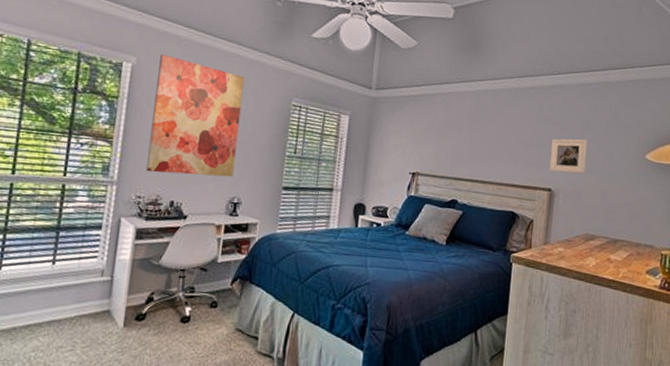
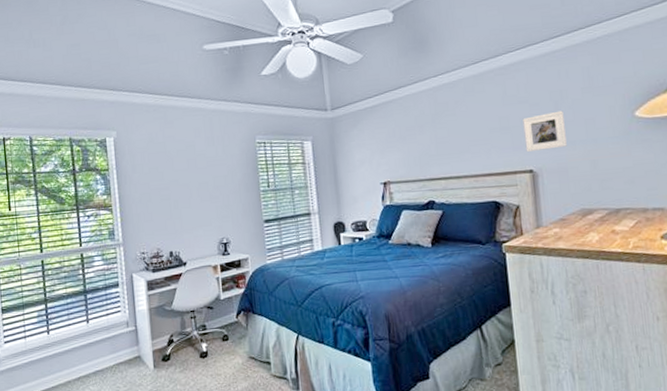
wall art: present [146,54,245,178] -> none [135,123,218,230]

